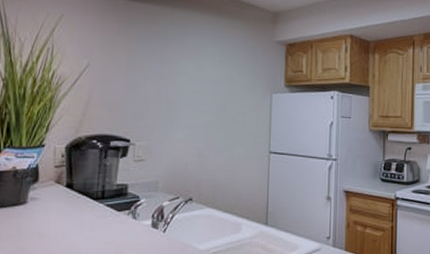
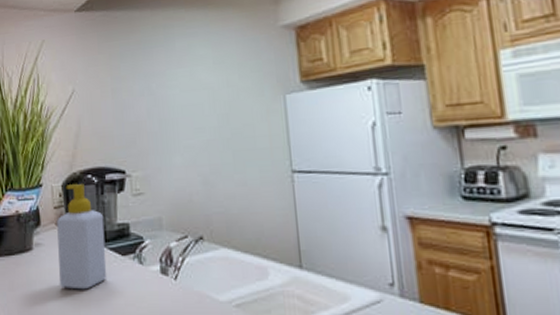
soap bottle: none [51,147,104,240] -> present [57,184,107,290]

